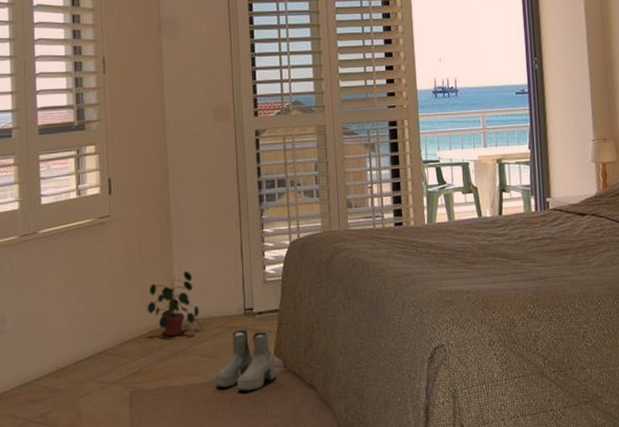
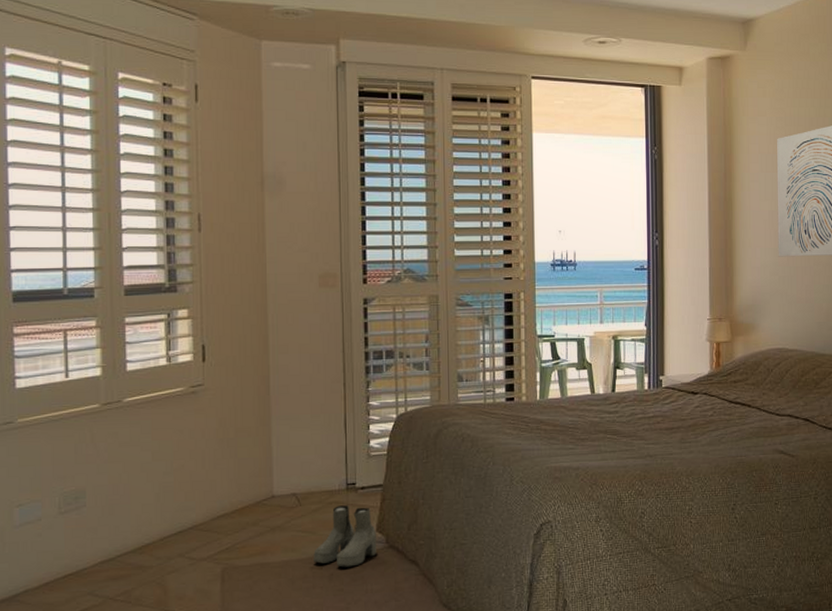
potted plant: present [147,271,199,337] -> none [242,444,298,512]

